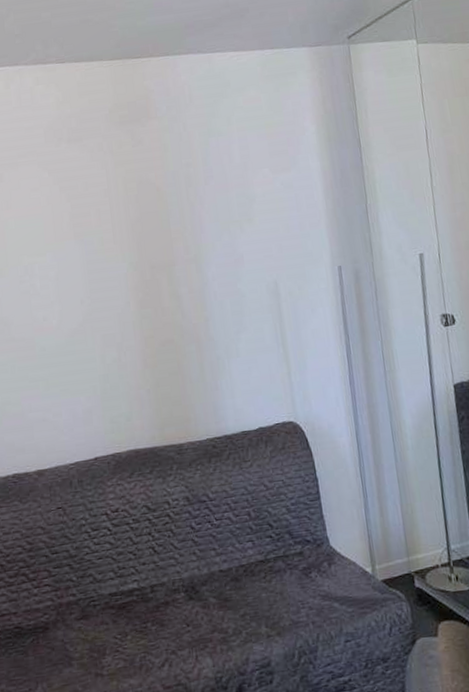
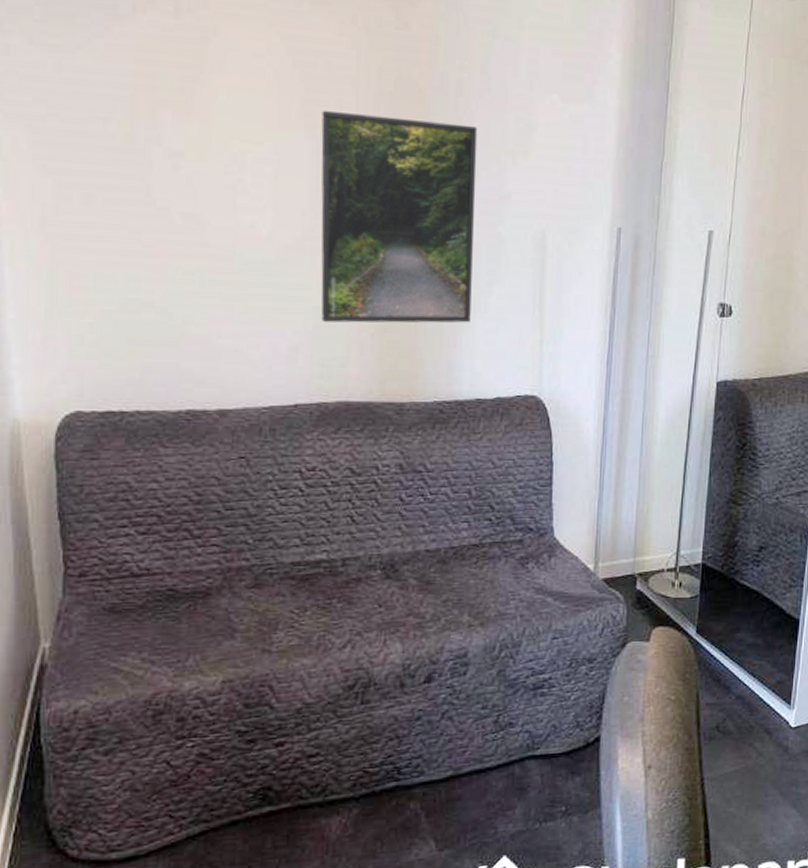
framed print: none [86,208,227,386] -> present [321,110,478,323]

